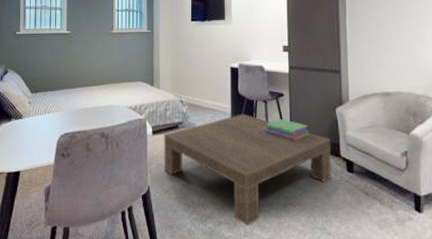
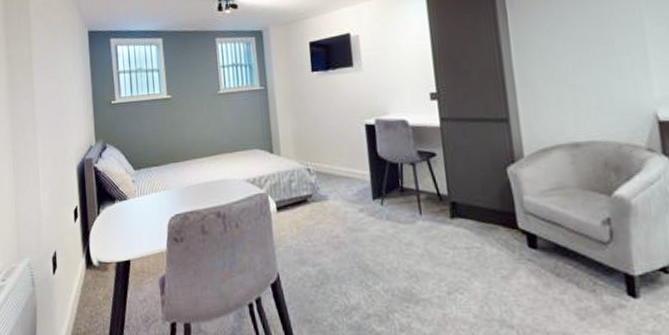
coffee table: present [163,114,331,226] -> none [290,181,508,318]
stack of books: present [265,119,309,141] -> none [416,185,474,212]

